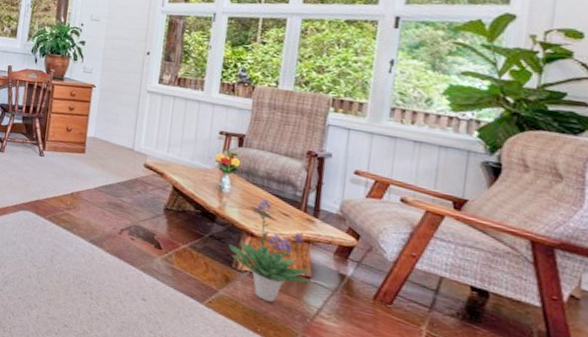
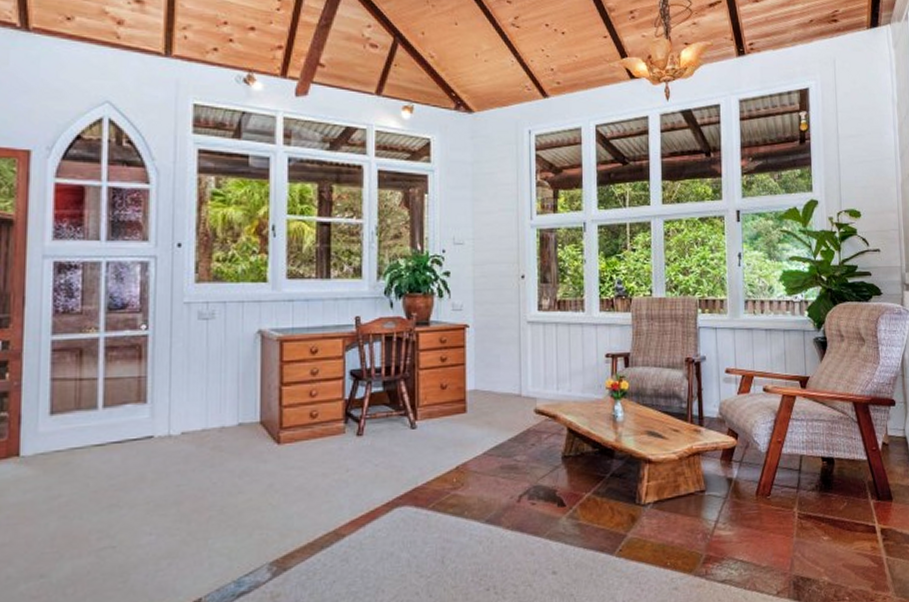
potted plant: present [228,198,312,302] -> none [629,418,707,530]

